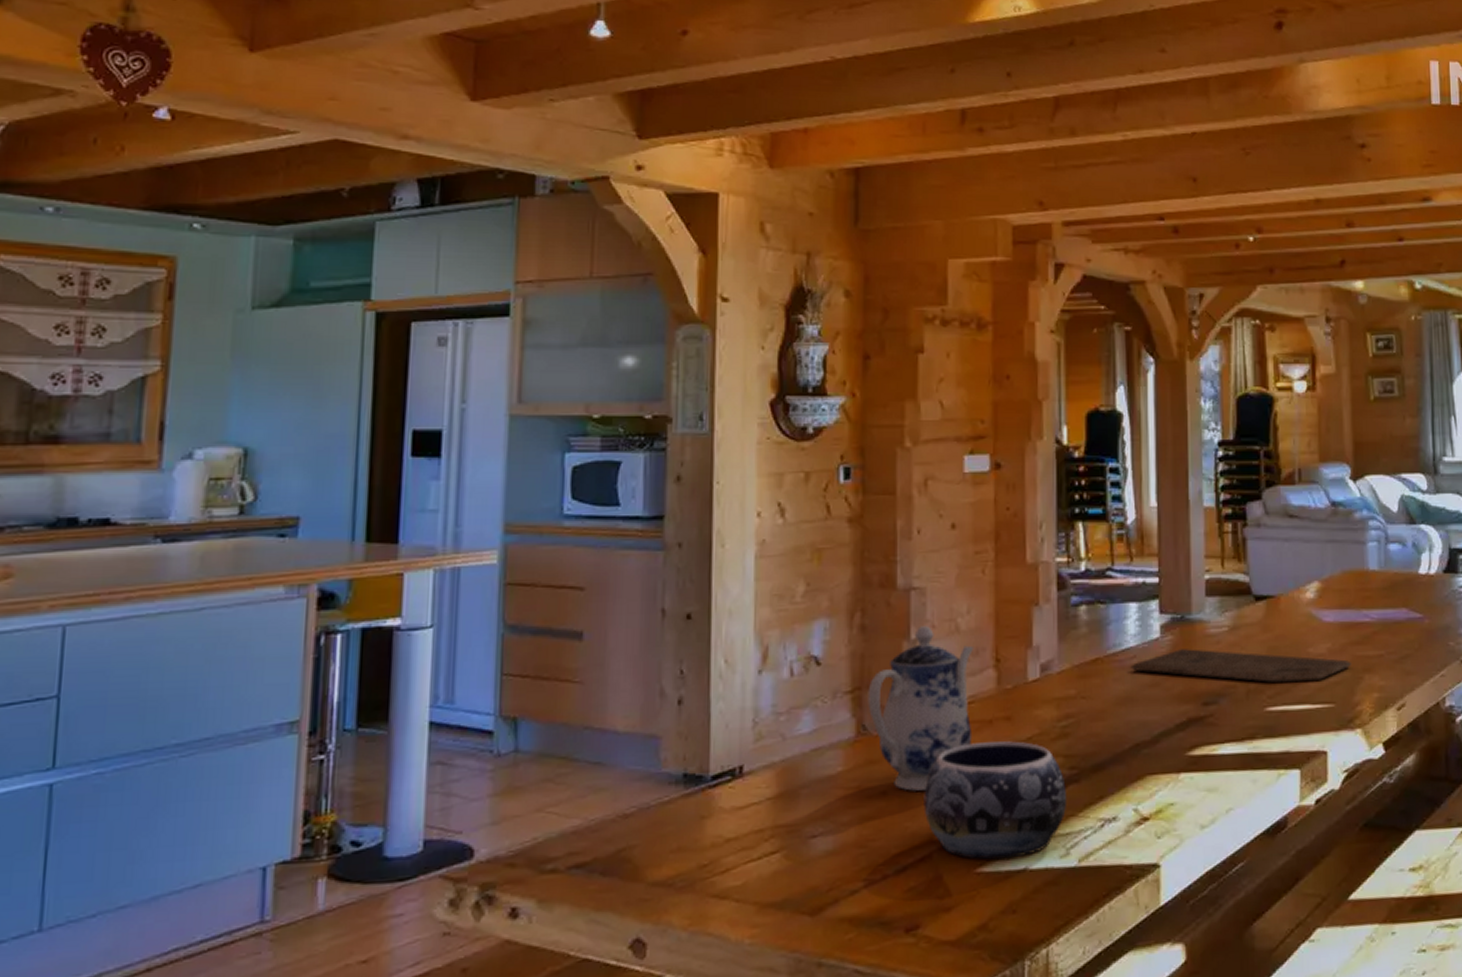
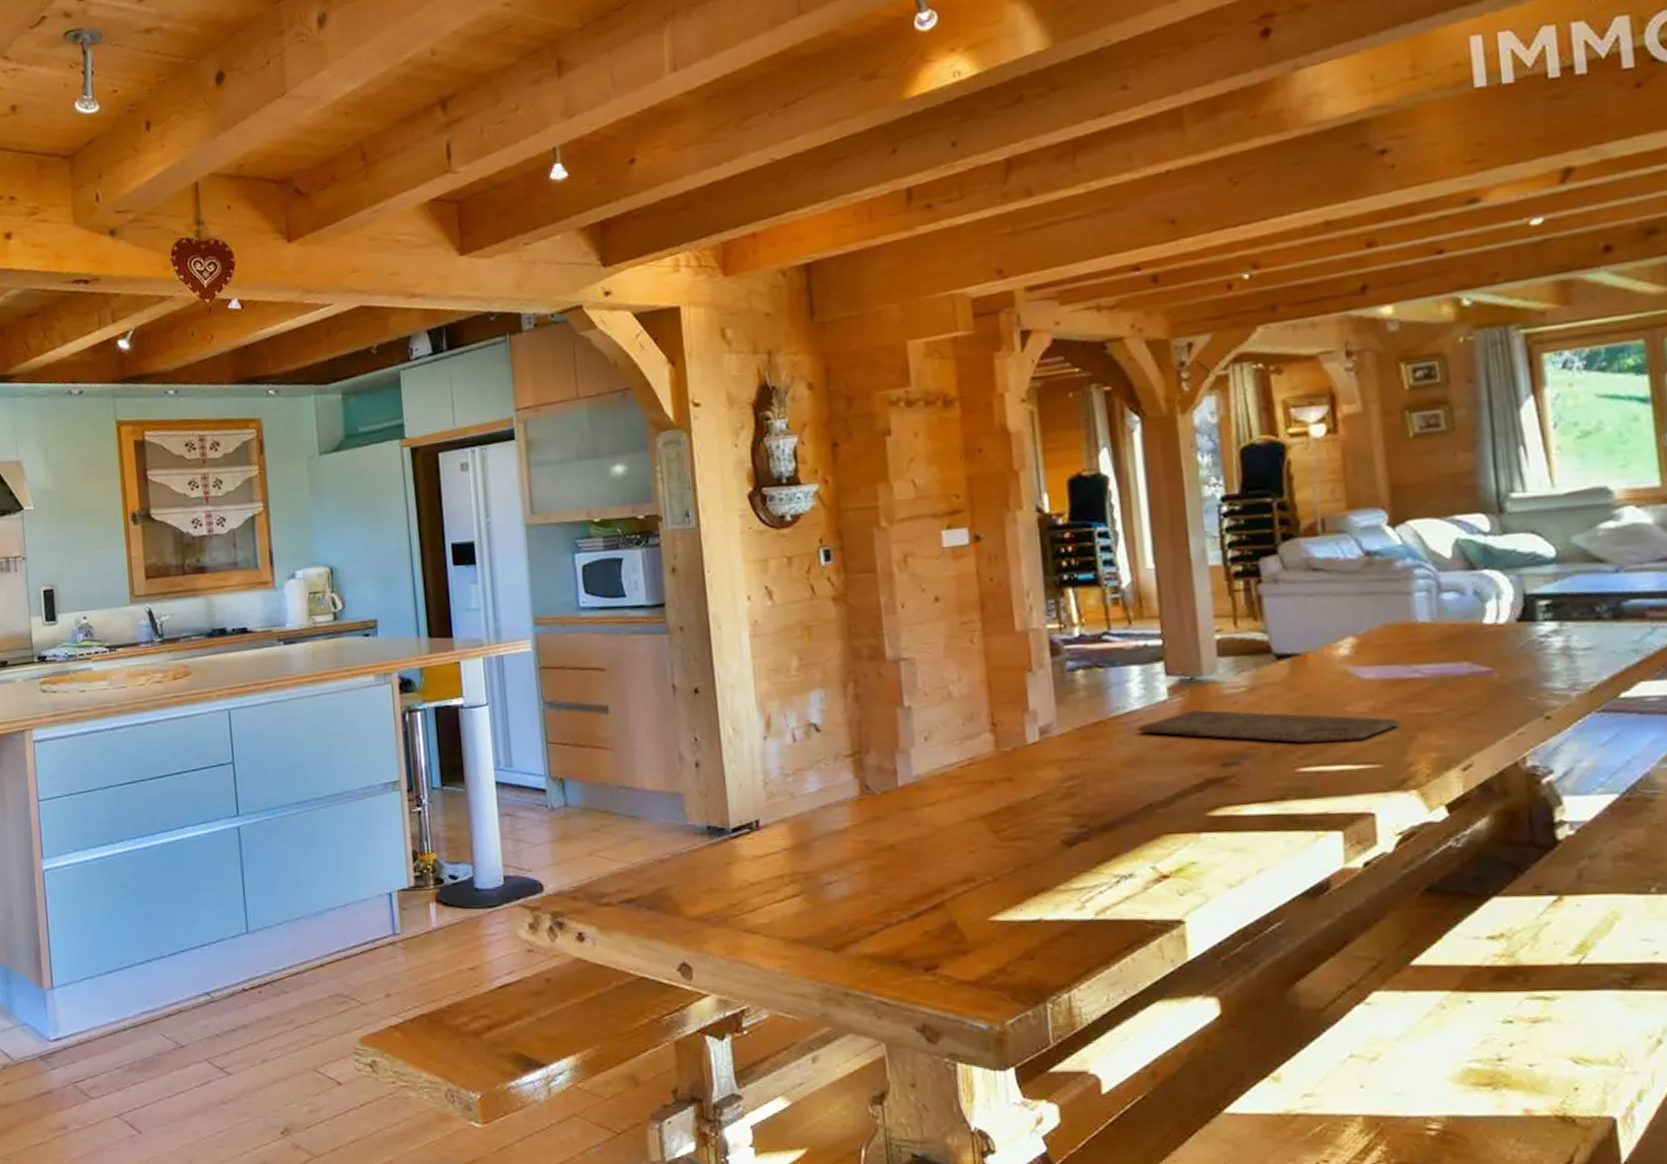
teapot: present [867,626,974,791] -> none [867,694,975,845]
decorative bowl: present [924,741,1067,860] -> none [930,800,1079,910]

